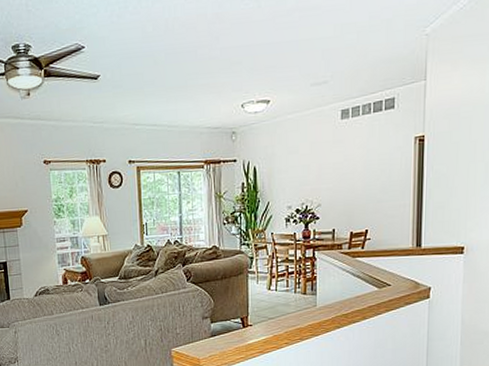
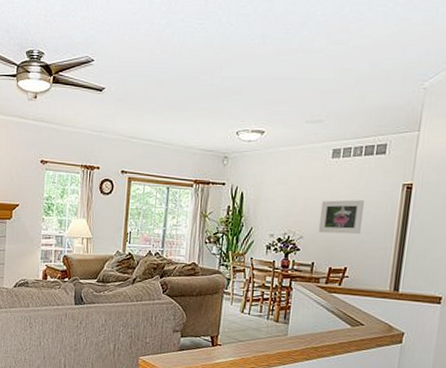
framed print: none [335,159,379,198] -> present [318,200,365,235]

